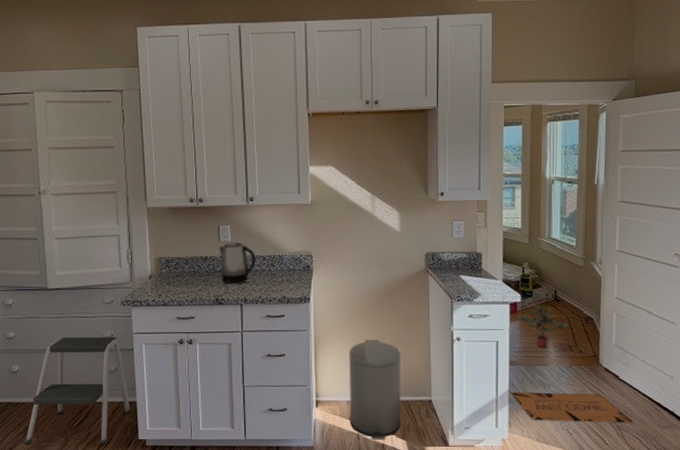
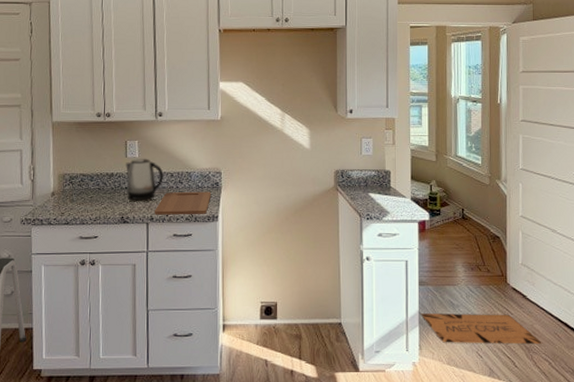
cutting board: none [248,274,303,297] -> present [155,191,212,215]
pedal bin: present [348,339,401,440] -> none [257,259,310,366]
potted plant: present [516,303,570,349] -> none [425,221,478,268]

